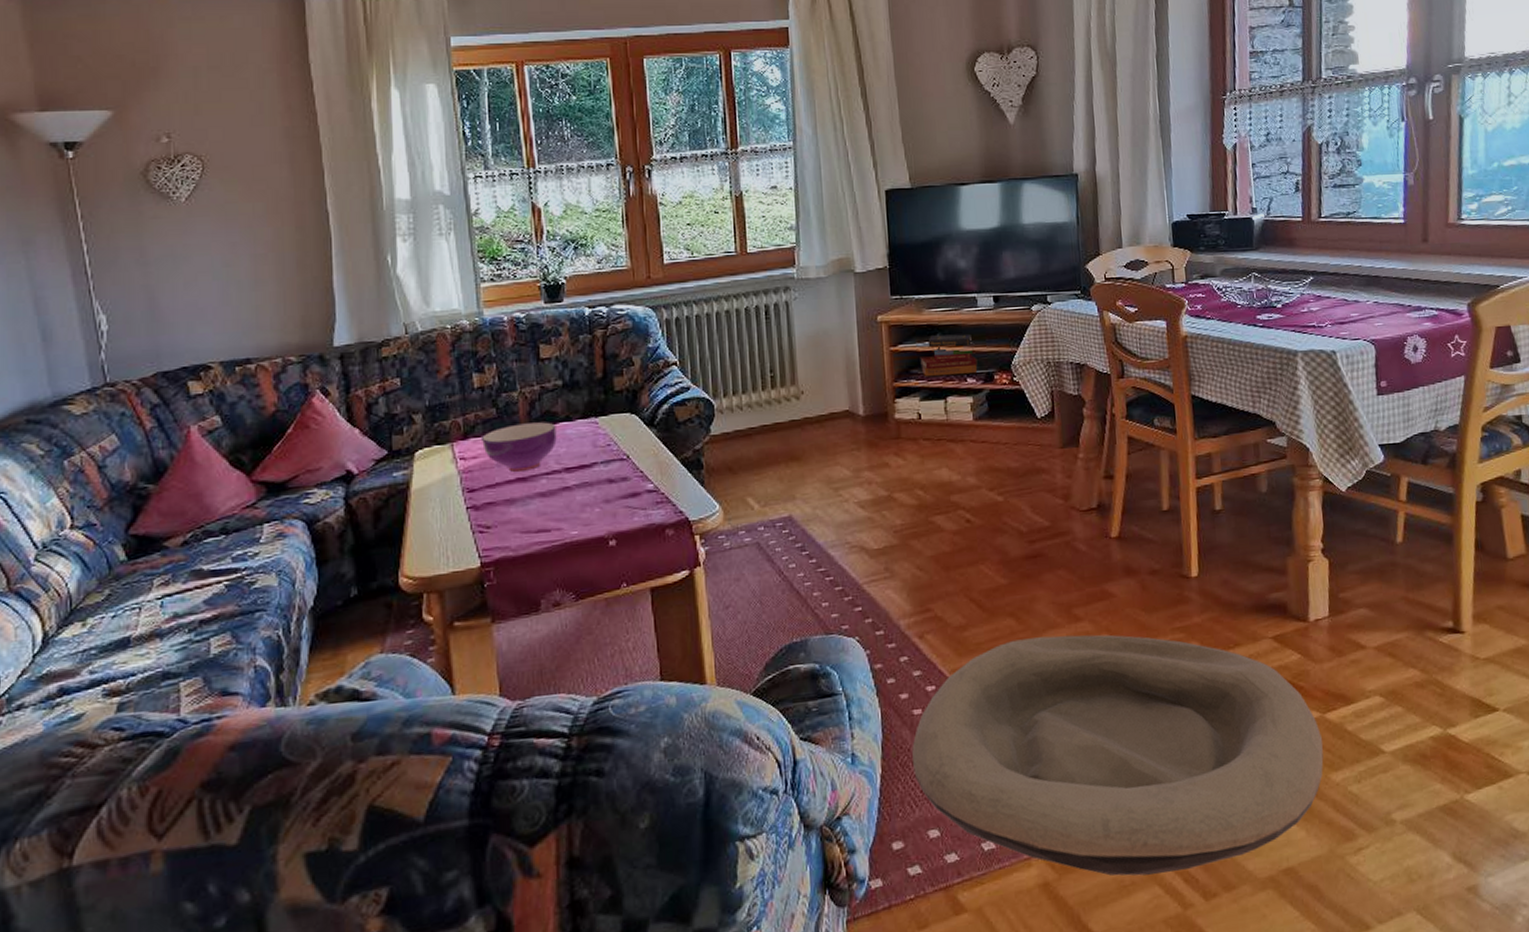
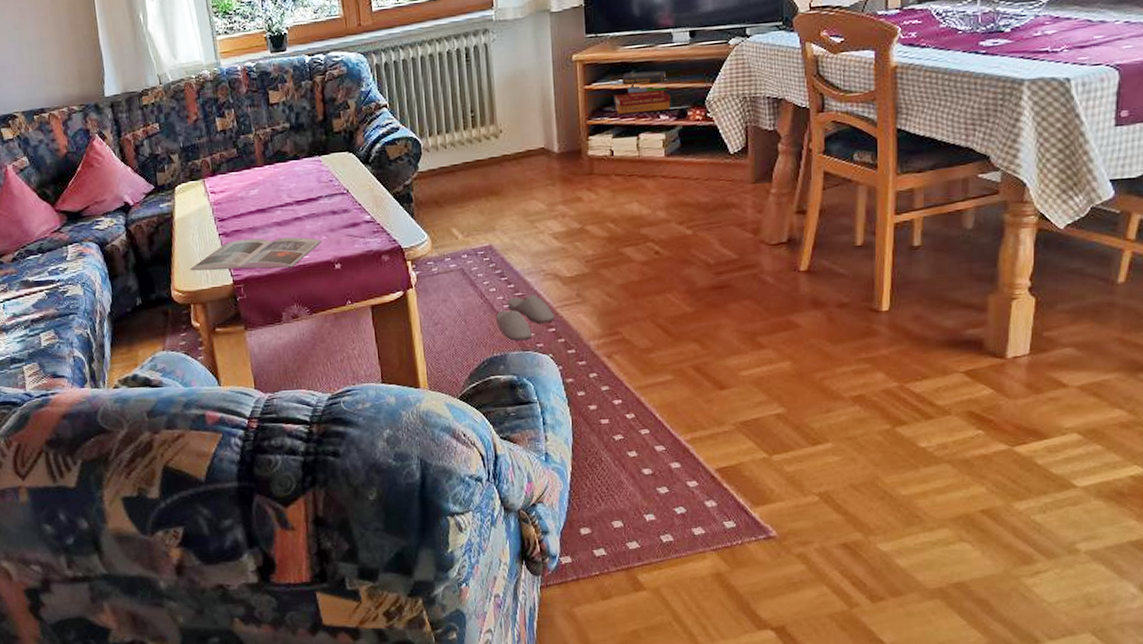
magazine: none [427,509,595,552] -> present [191,236,322,271]
bowl: present [482,422,557,473] -> none [227,160,288,205]
slippers: none [796,569,861,624] -> present [496,294,554,341]
dog bed: present [912,634,1324,876] -> none [599,361,1009,576]

